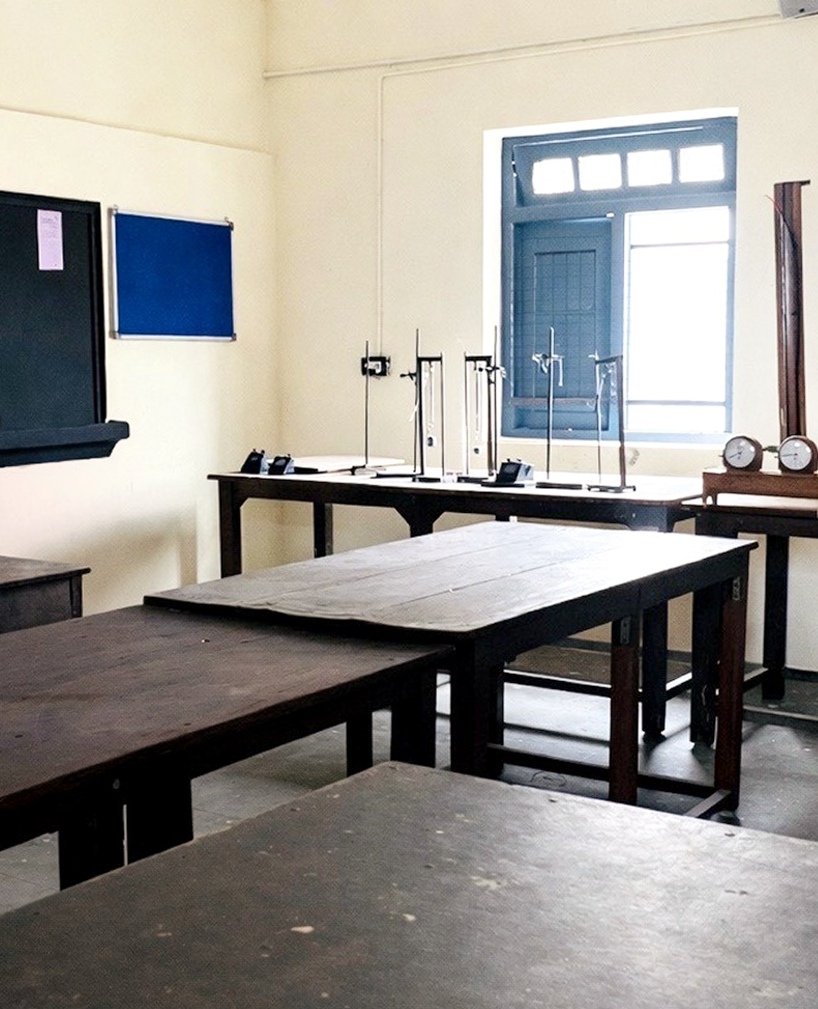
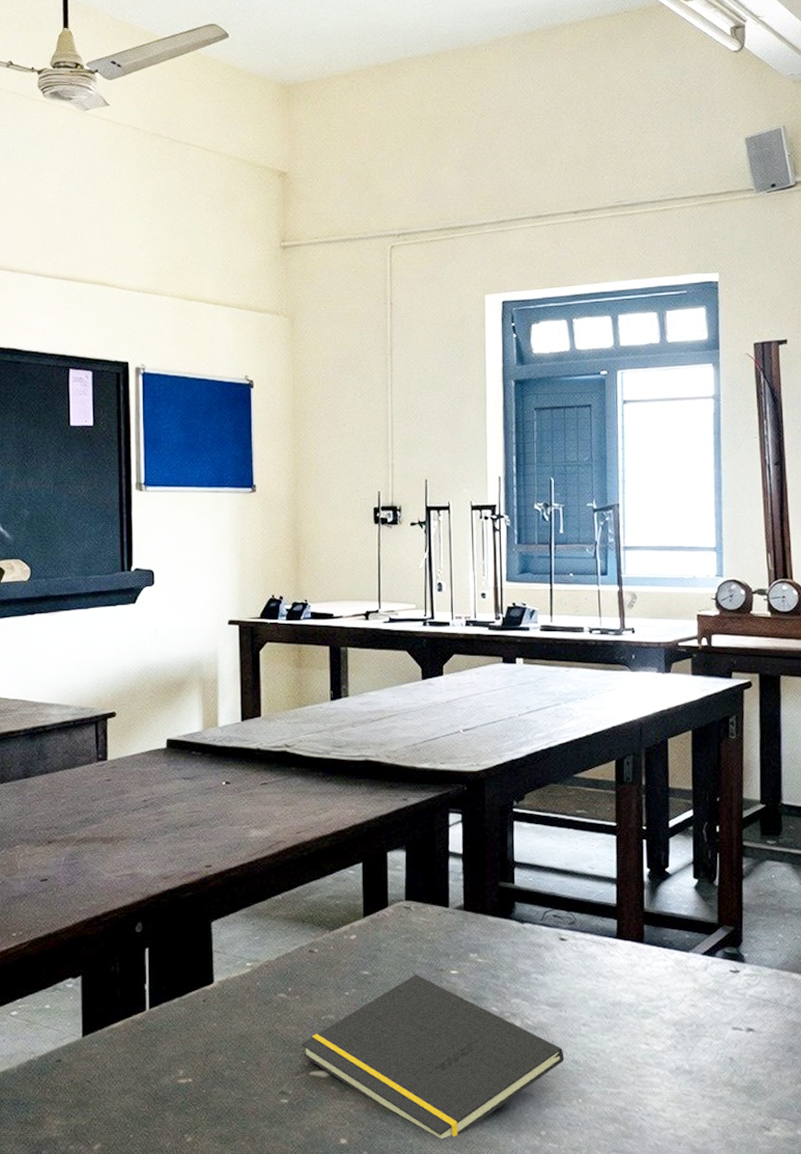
notepad: none [283,834,552,994] -> present [301,974,564,1139]

